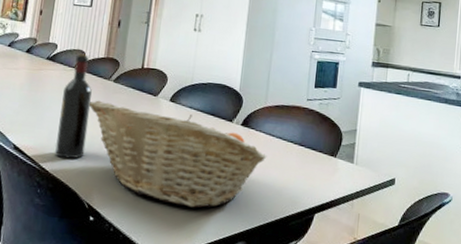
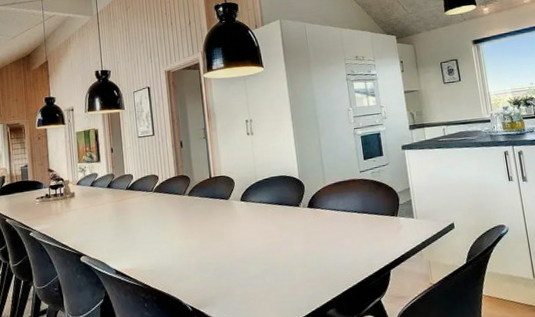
wine bottle: present [55,54,93,159] -> none [147,177,178,272]
fruit basket: present [89,100,267,208] -> none [171,208,337,290]

